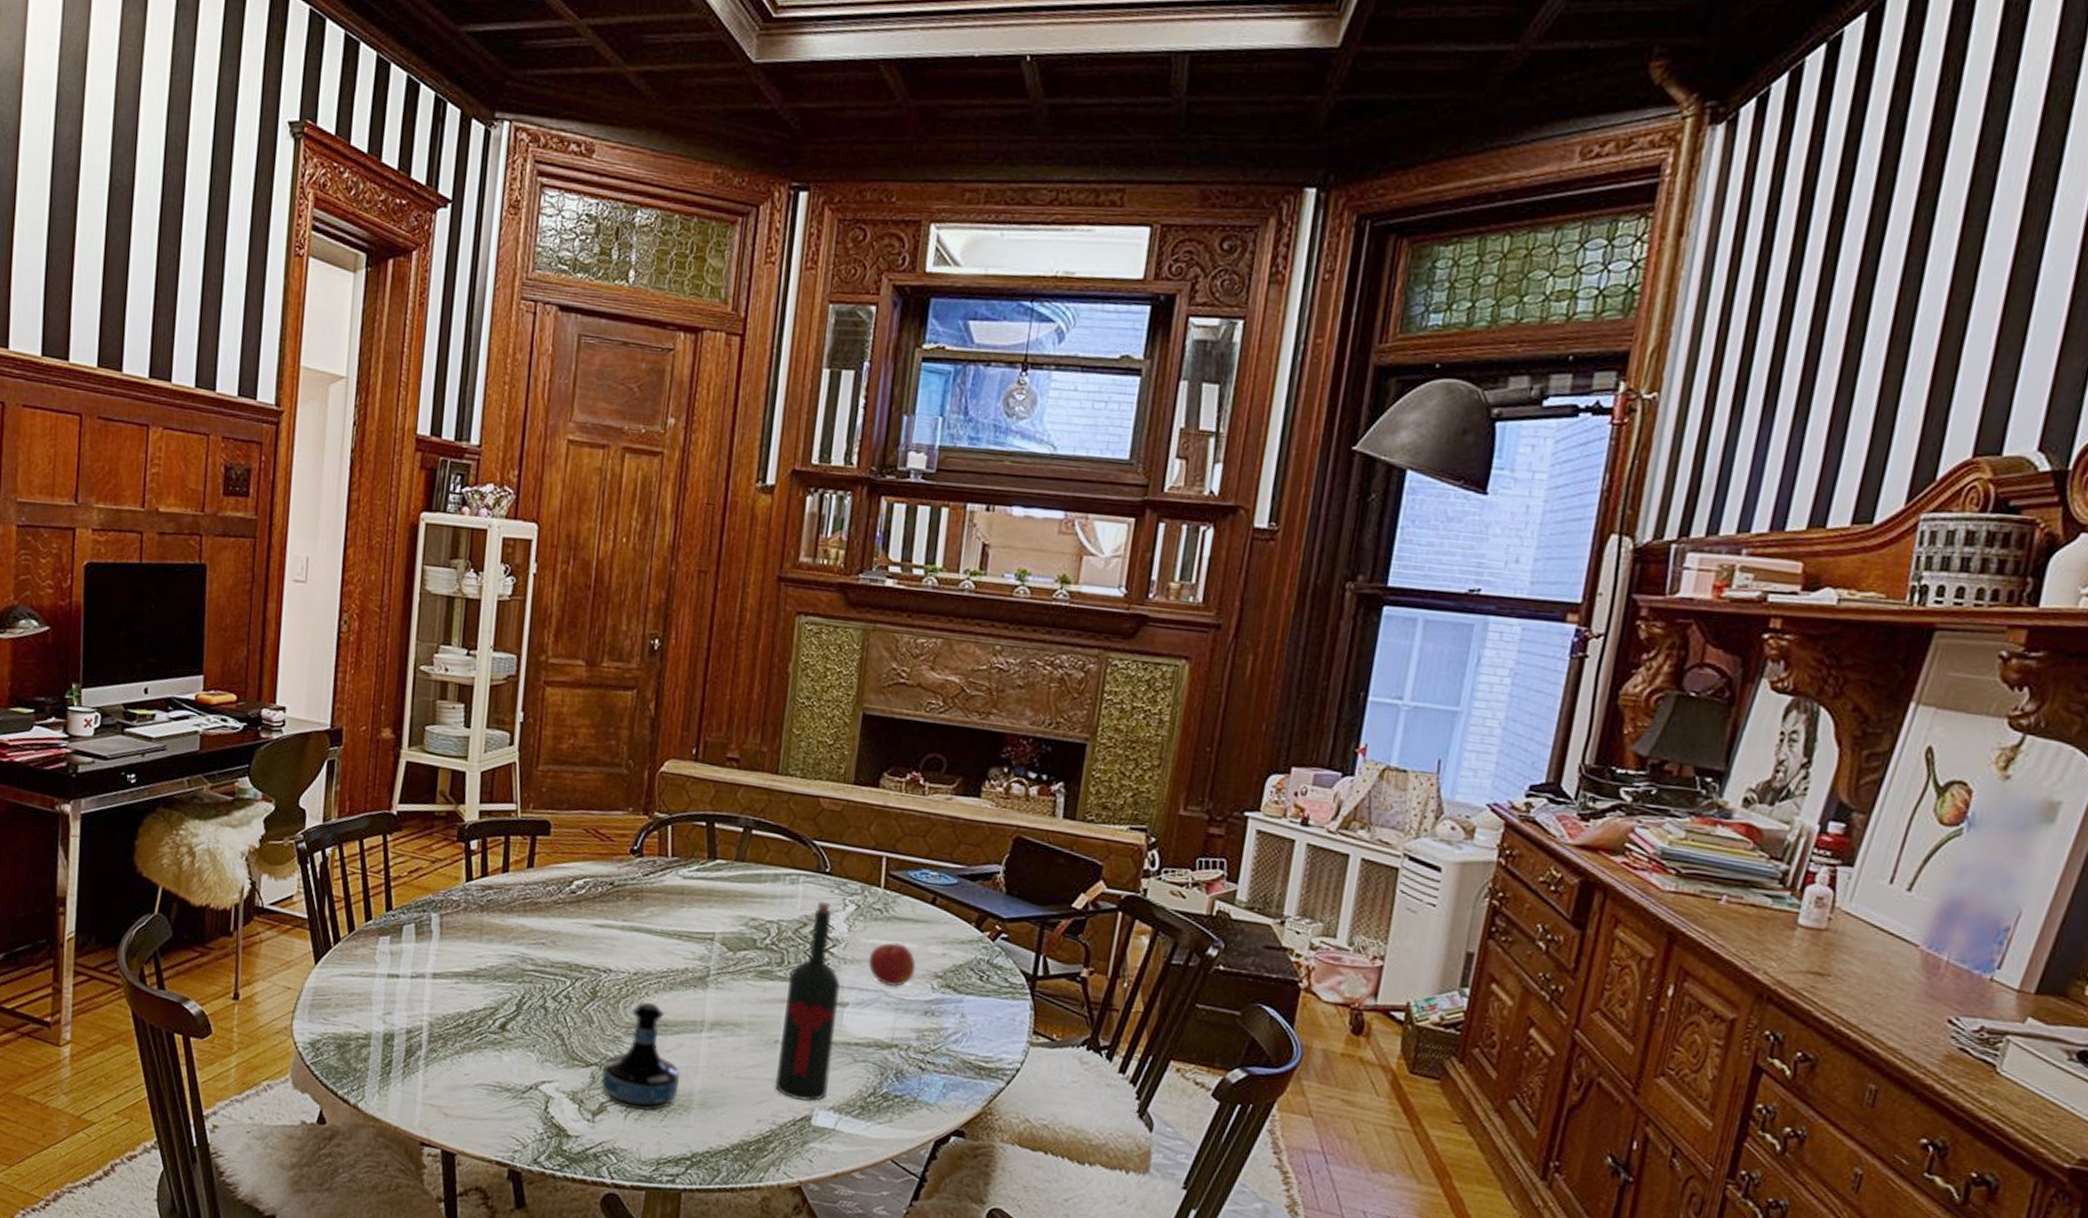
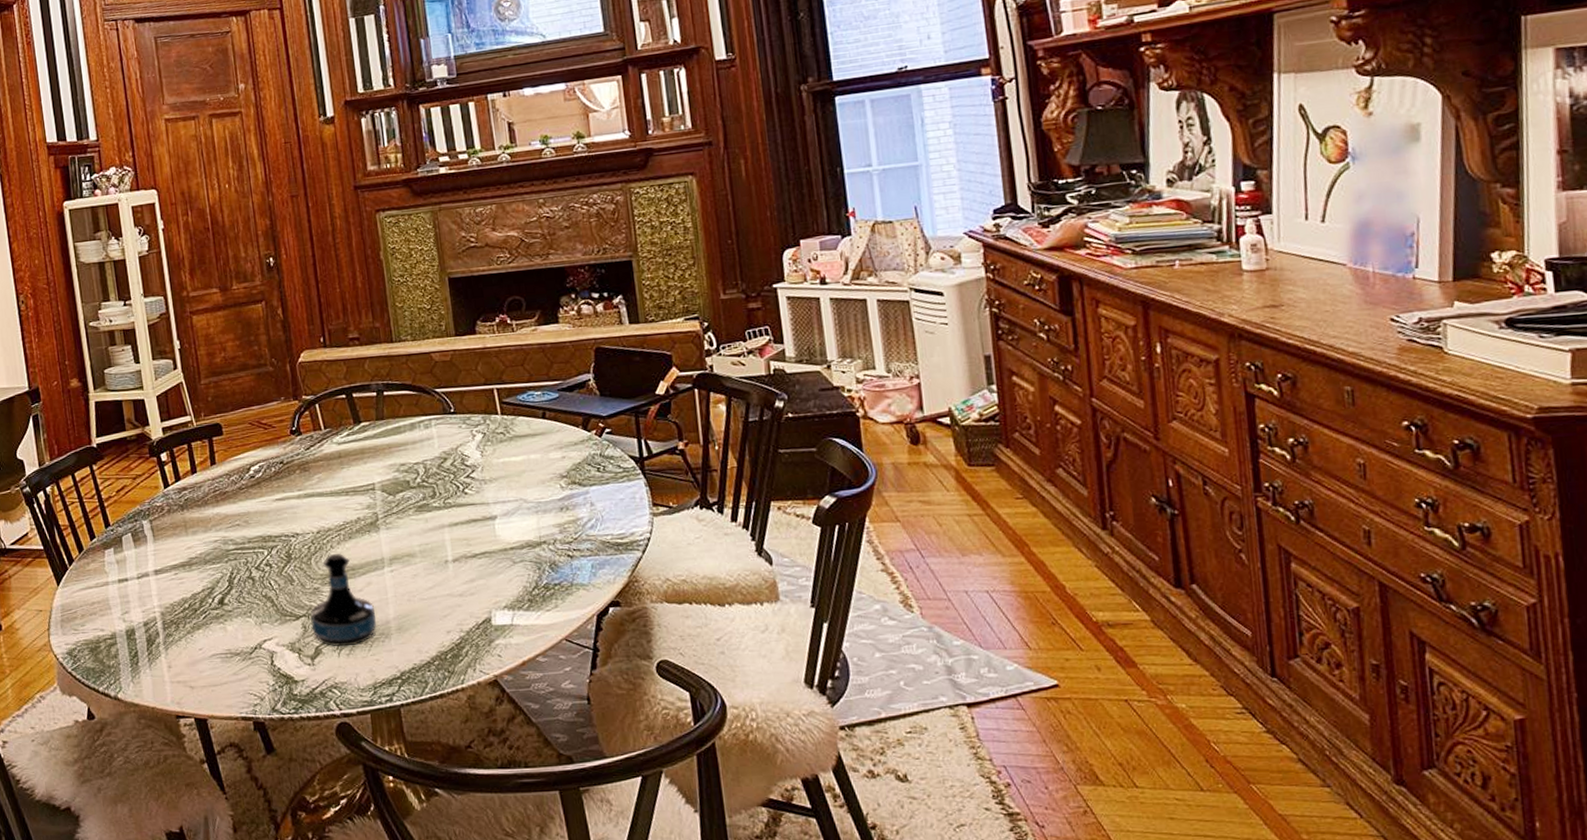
wine bottle: present [775,900,840,1102] -> none [443,436,498,607]
apple: present [868,942,916,987] -> none [503,457,544,494]

